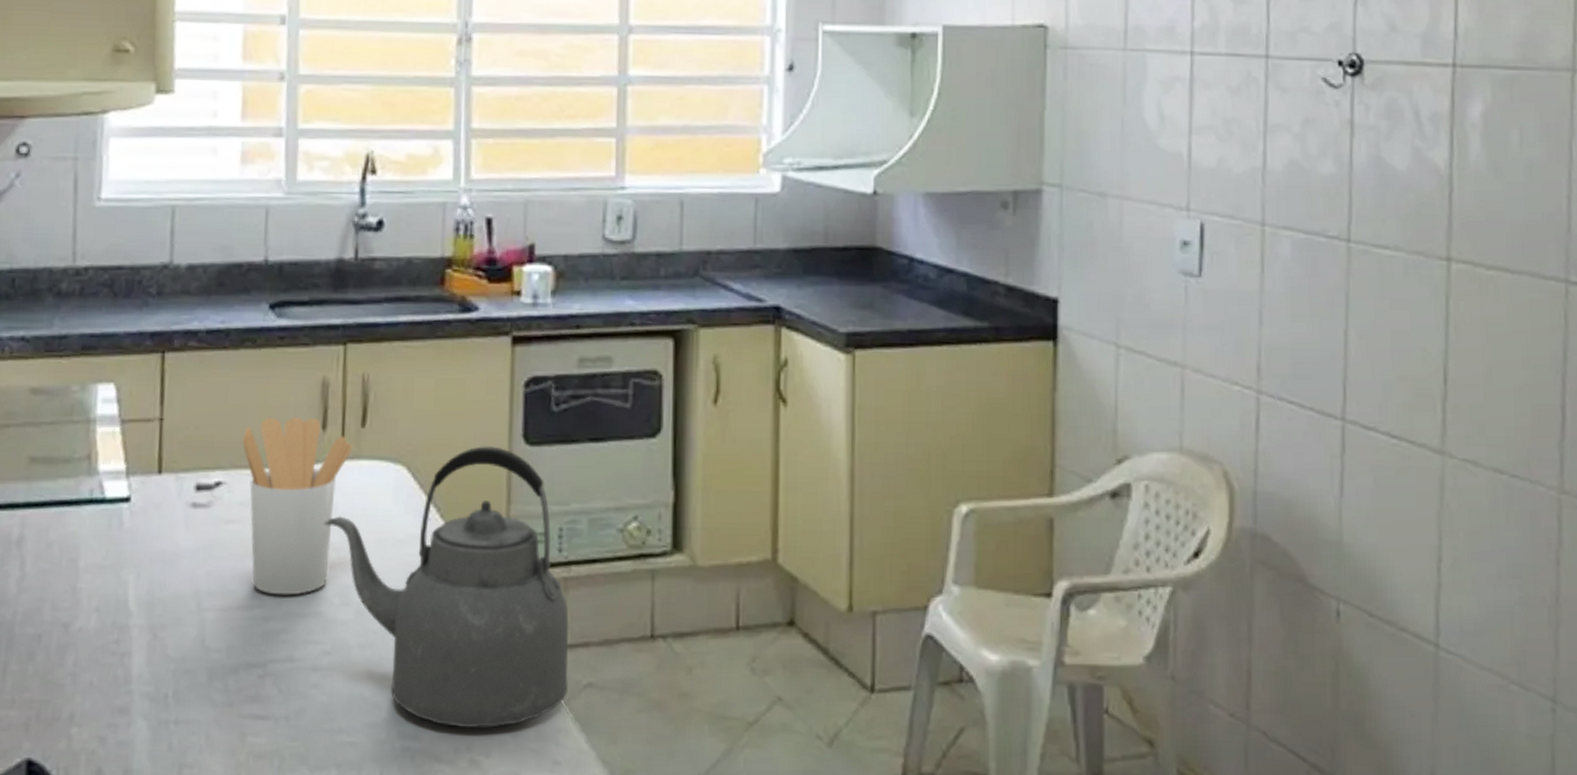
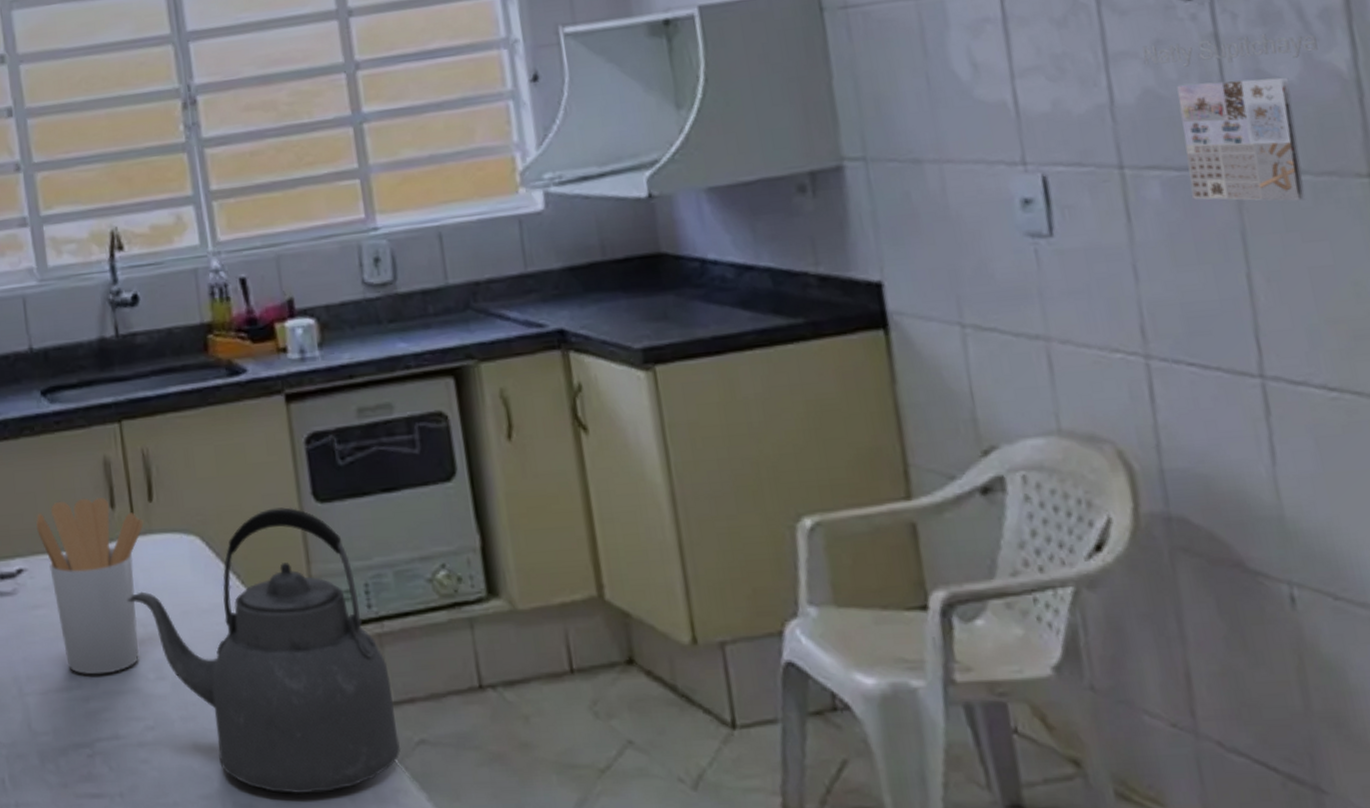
calendar: none [1294,122,1425,273] -> present [1142,34,1318,202]

